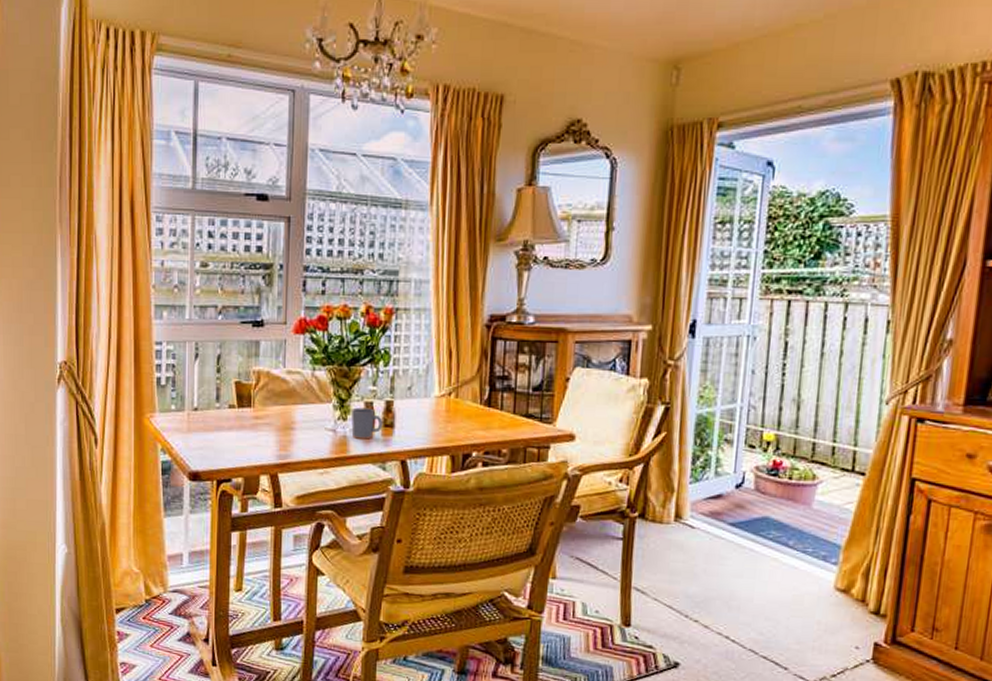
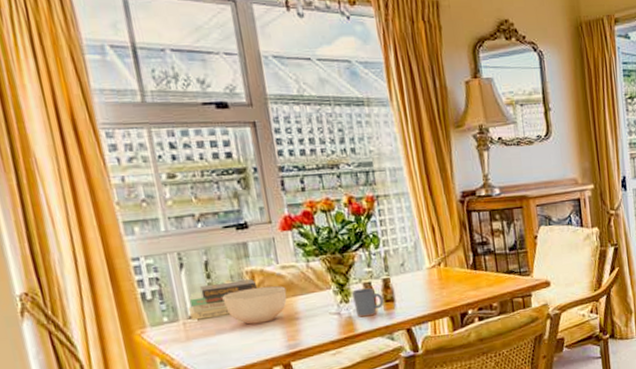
books: none [194,378,261,414] -> present [187,279,258,321]
bowl: none [227,388,288,427] -> present [222,285,287,325]

